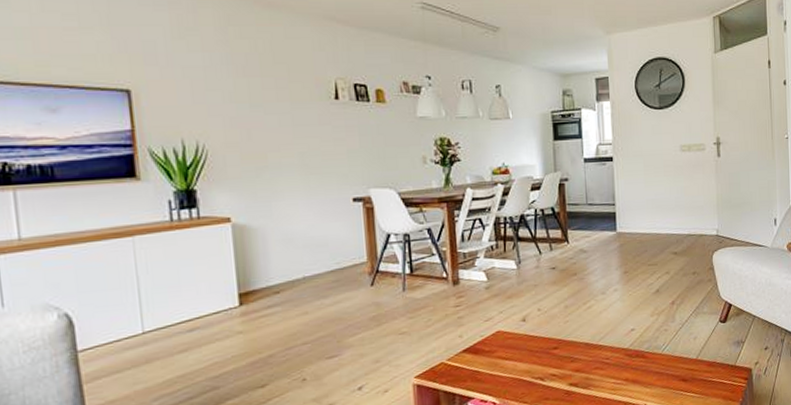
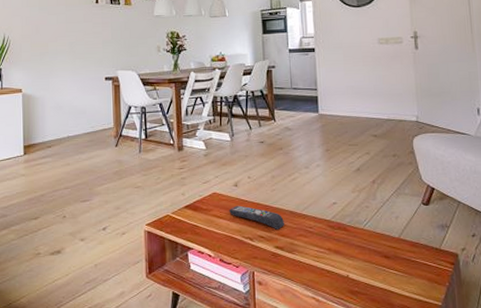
remote control: none [516,342,579,365] -> present [229,205,284,229]

